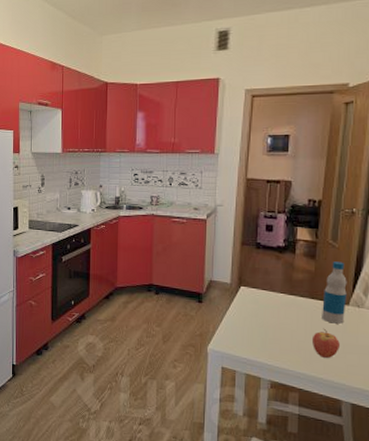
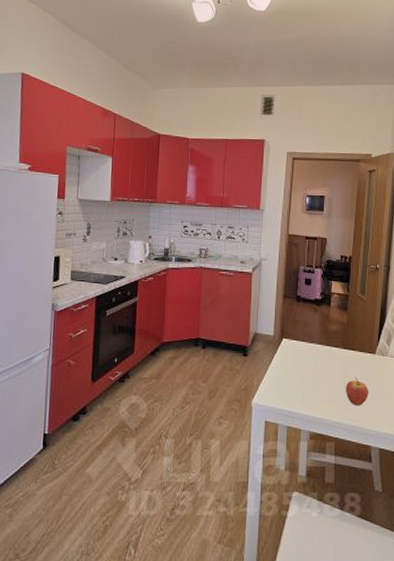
bottle: present [322,261,347,324] -> none [353,313,374,372]

